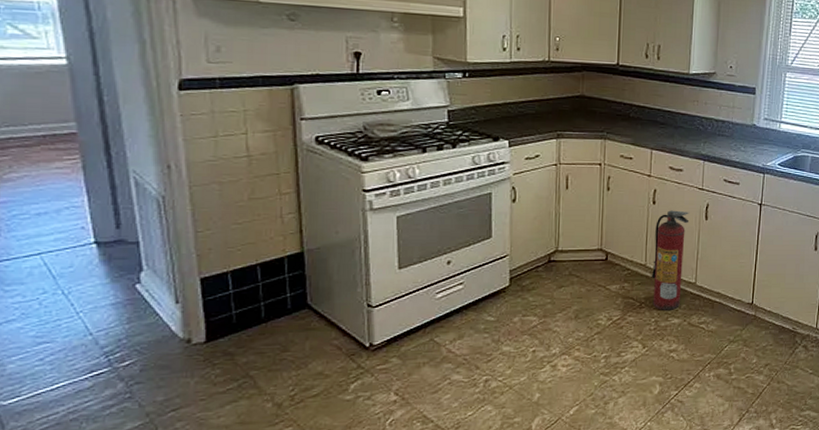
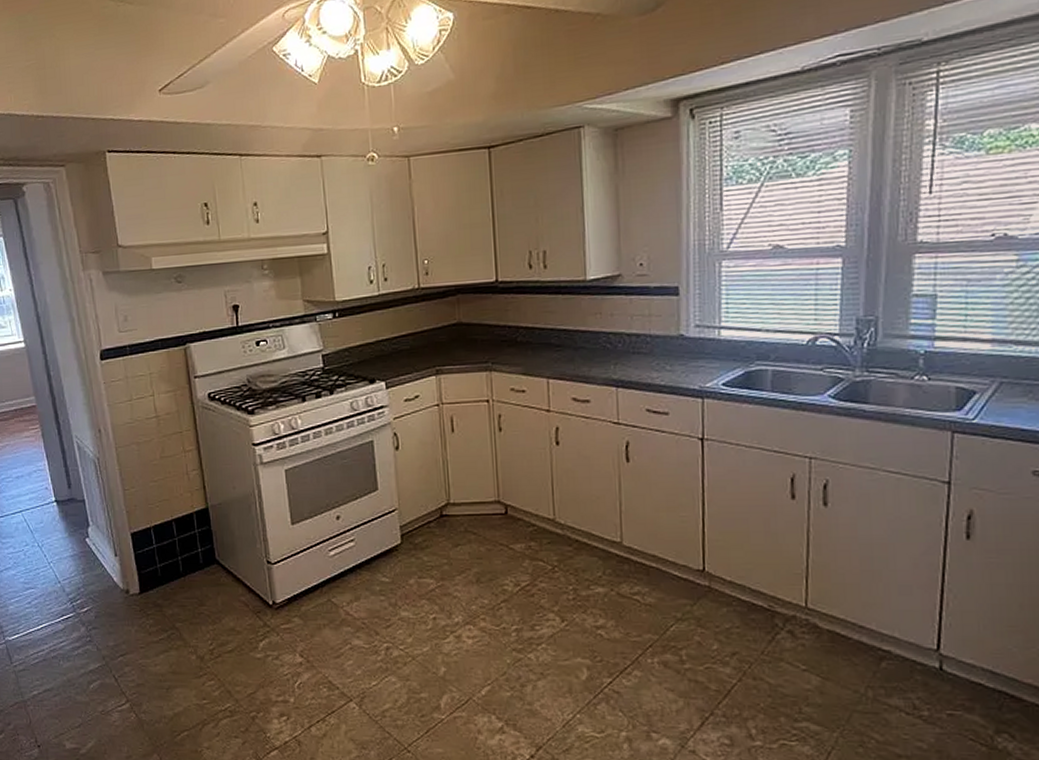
fire extinguisher: present [651,210,690,310] -> none [562,451,605,576]

